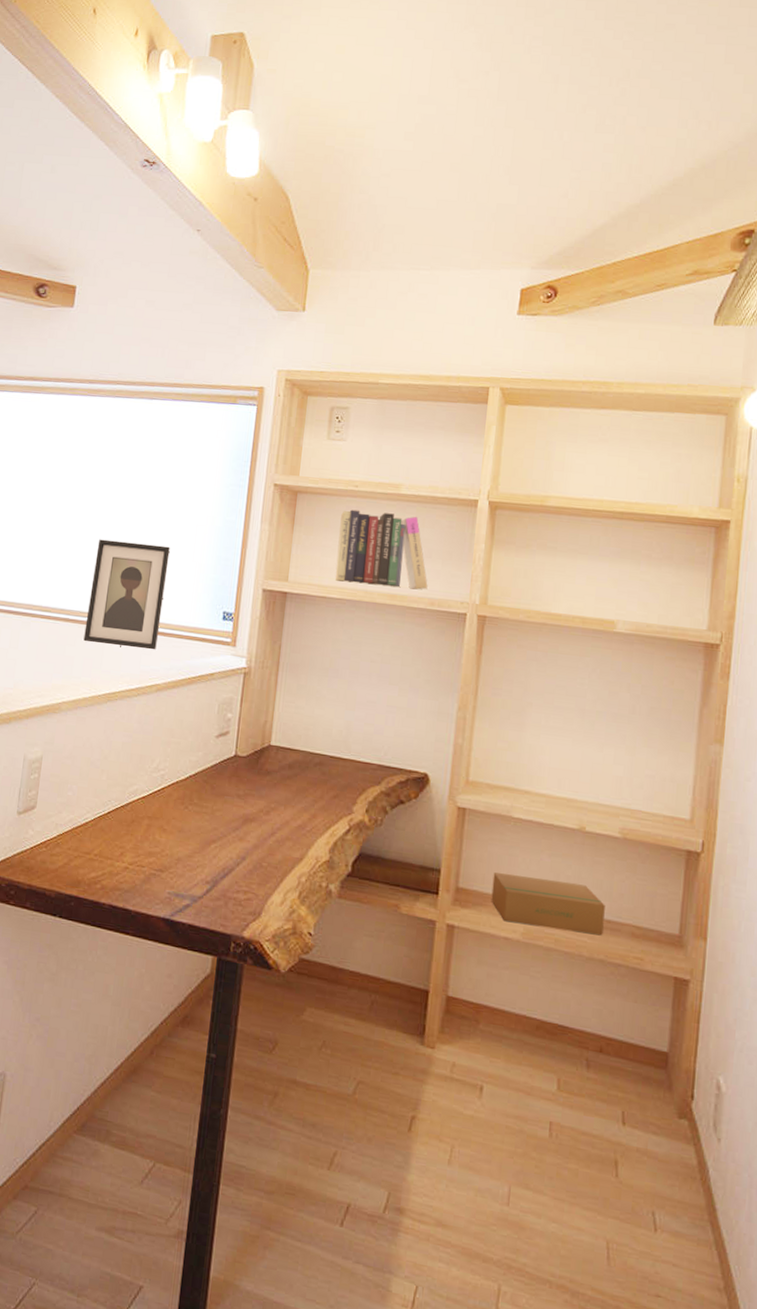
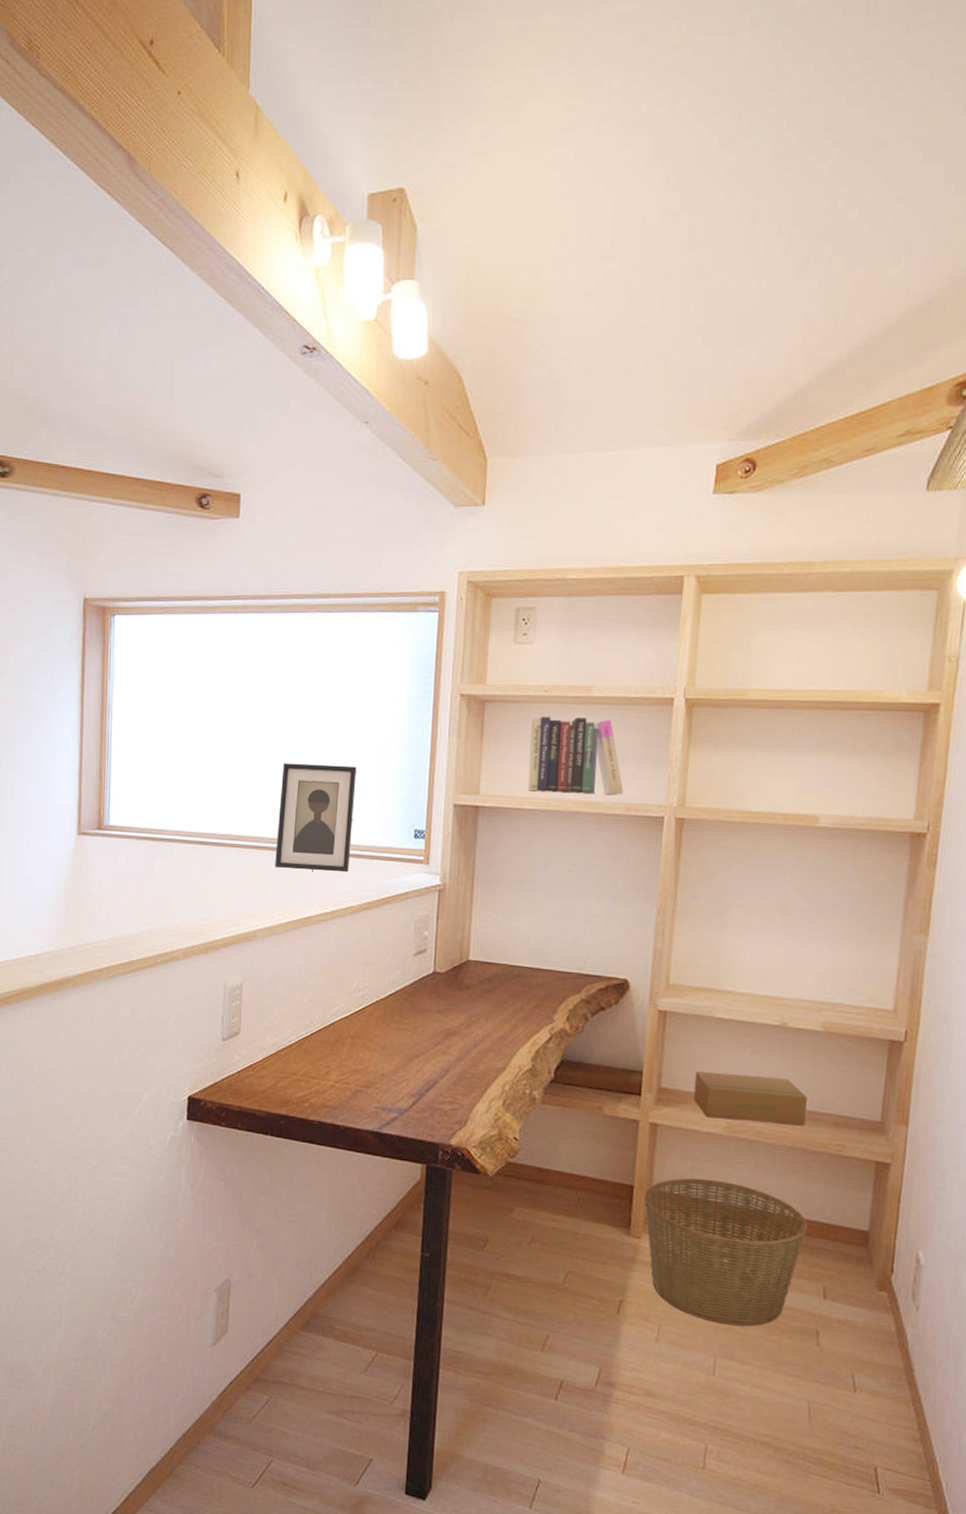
basket: none [440,985,606,1152] -> present [644,1178,808,1326]

